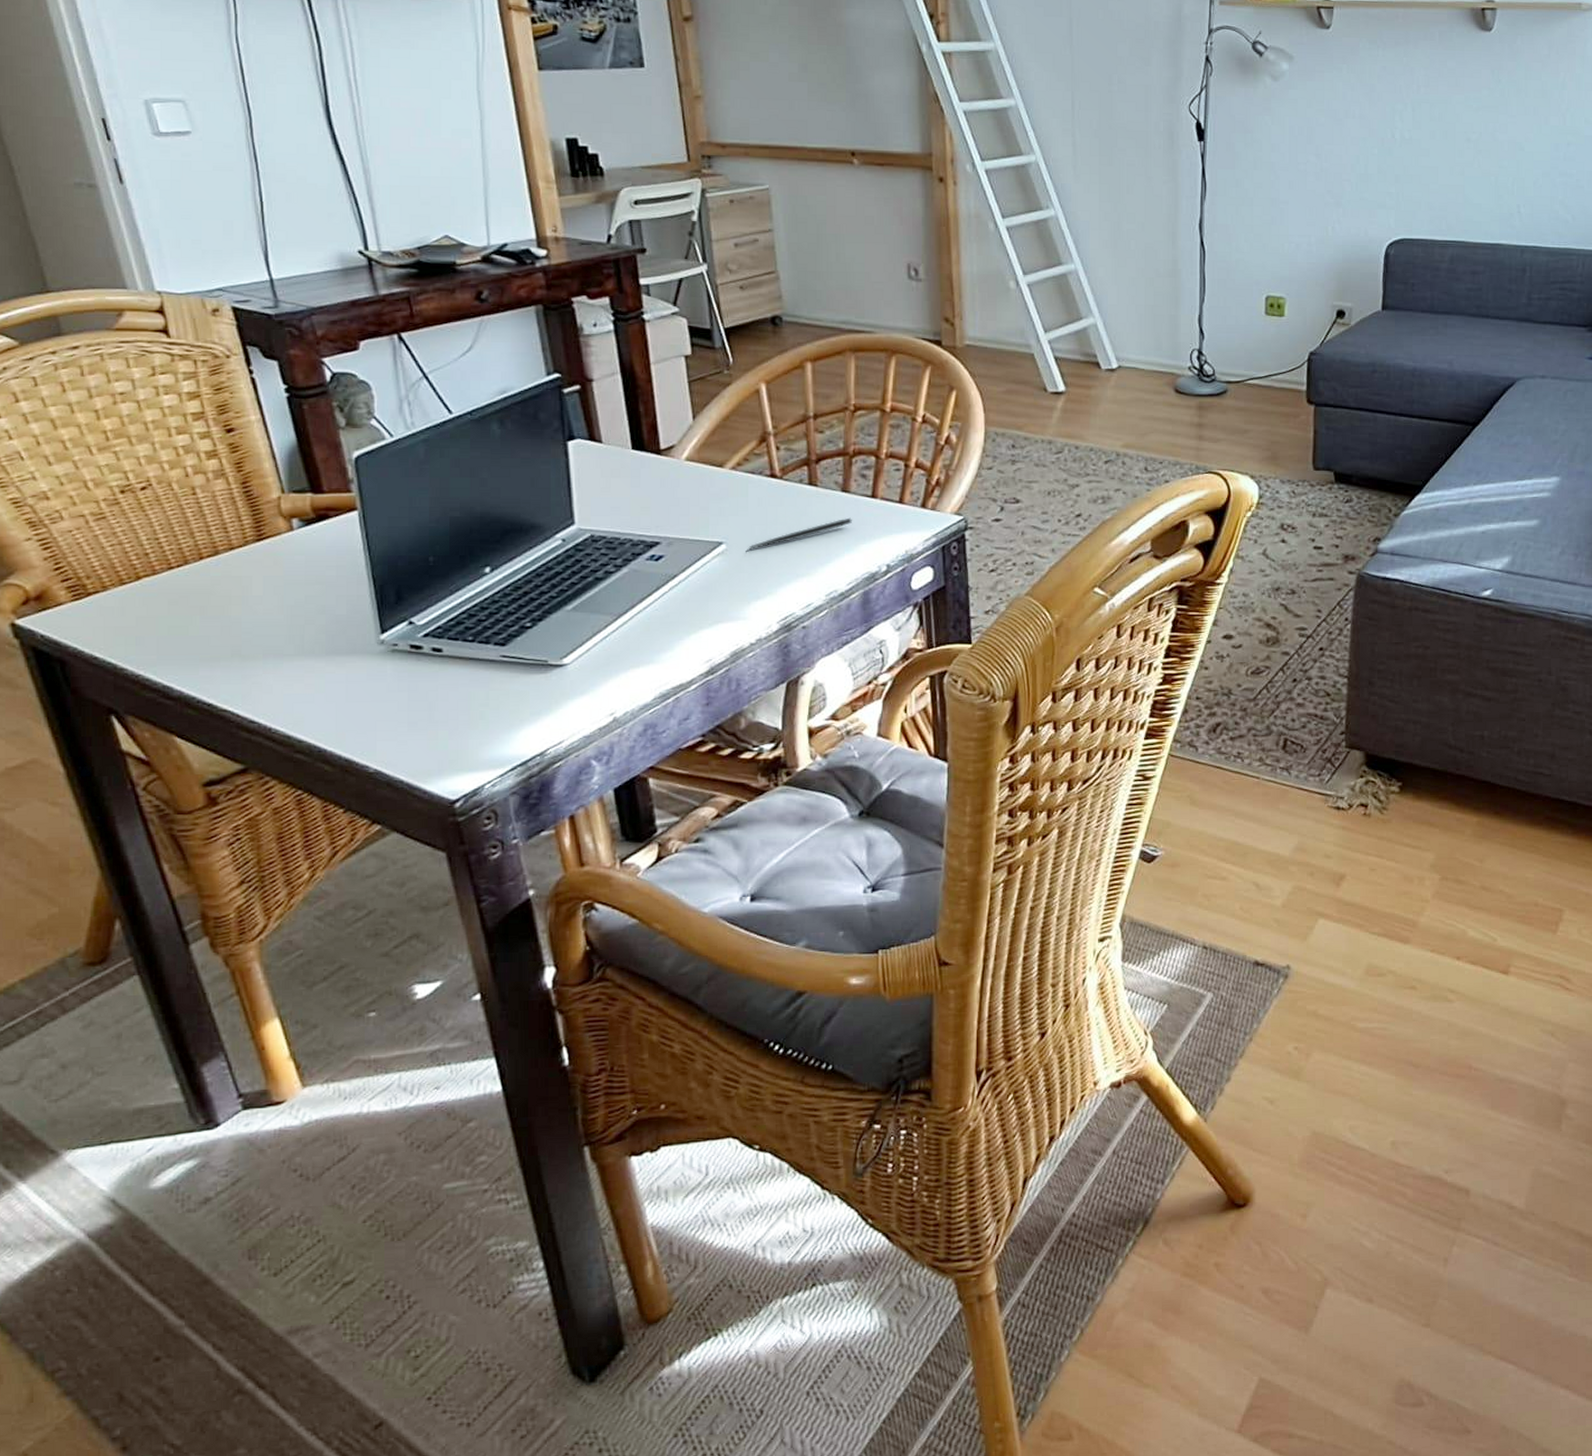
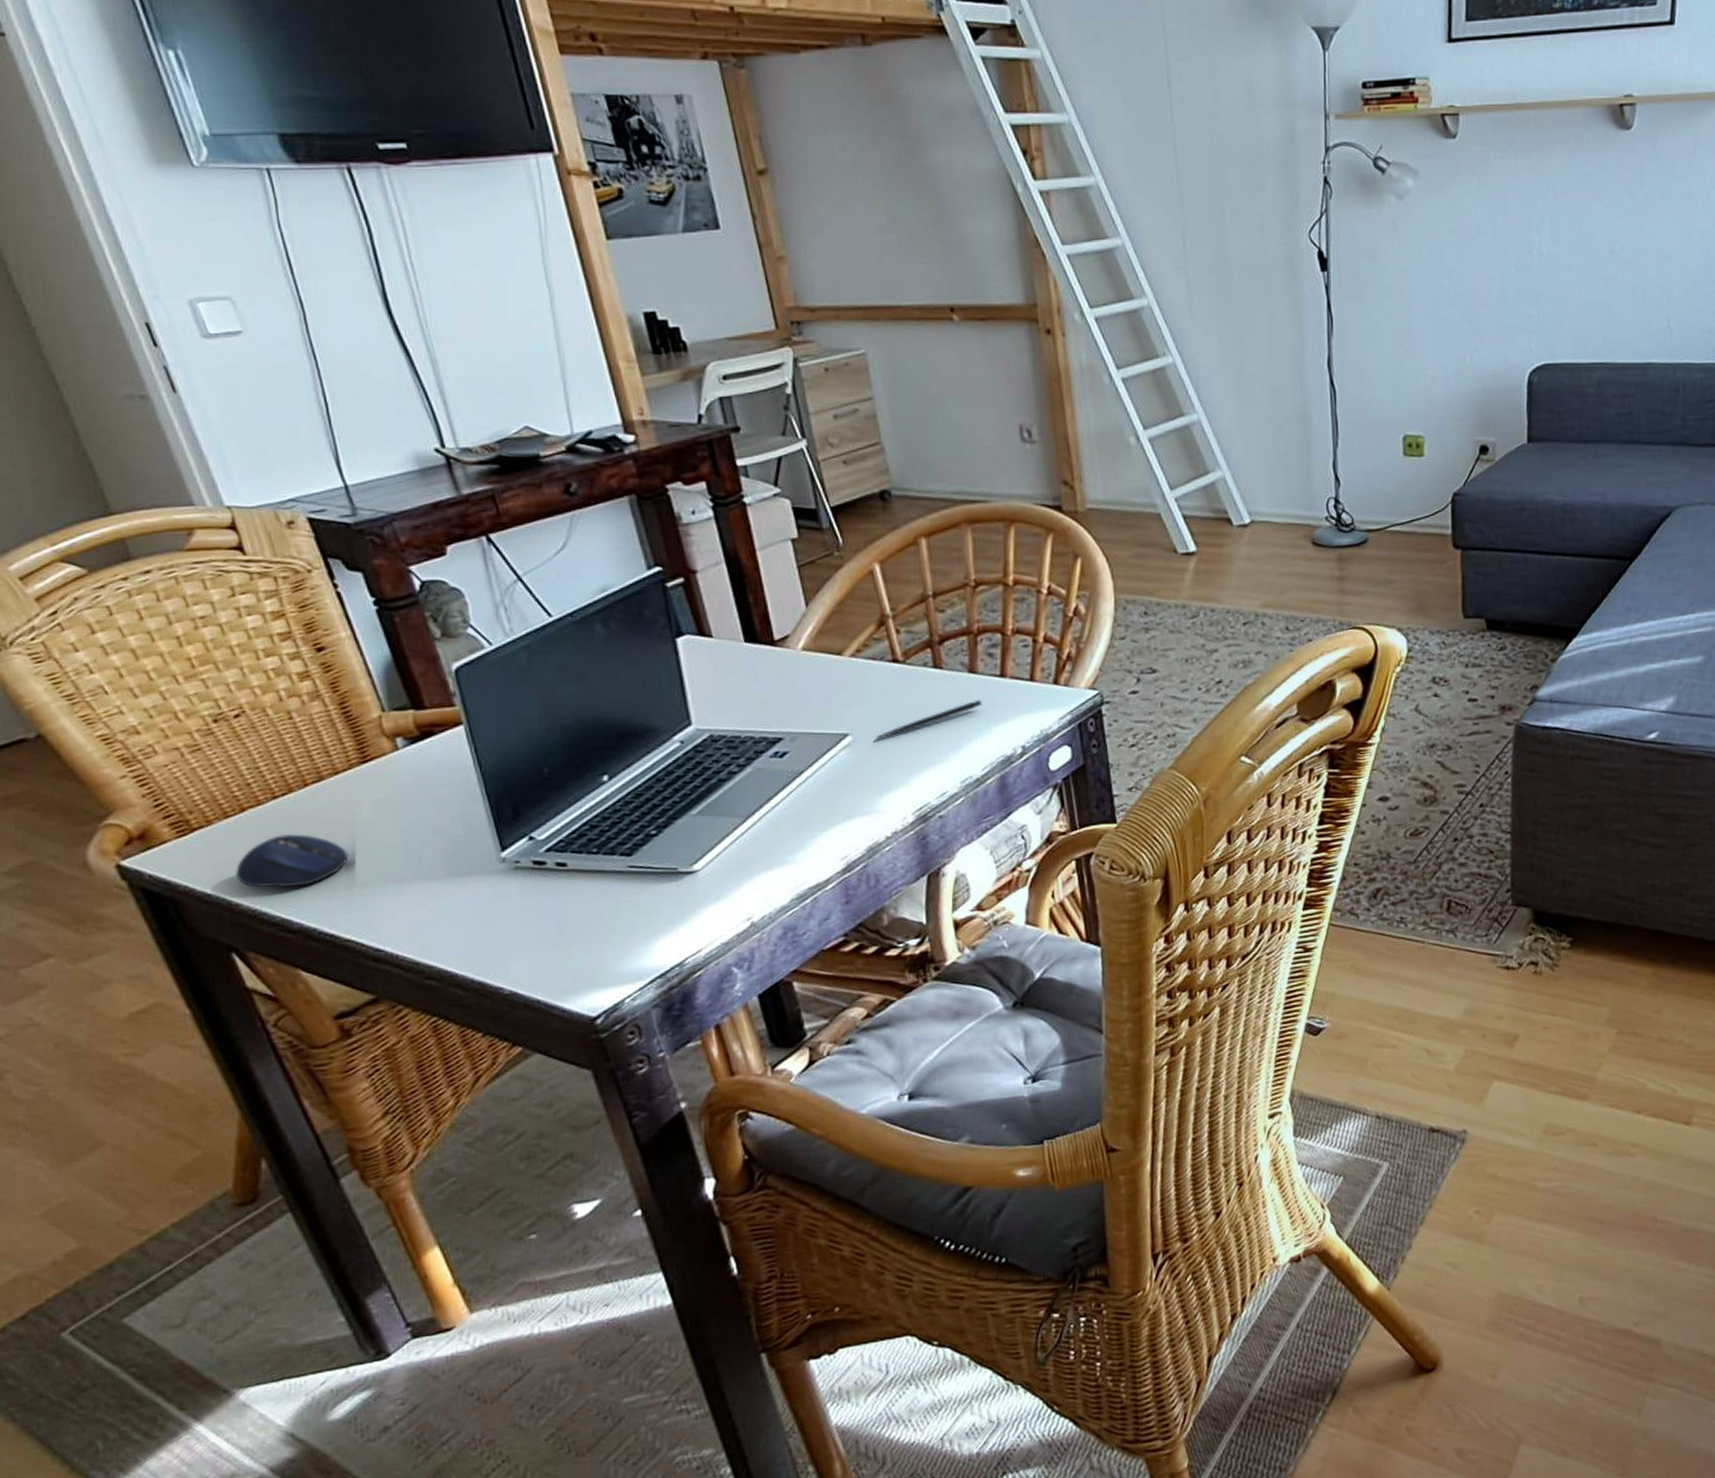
computer mouse: none [123,603,235,656] -> present [235,833,349,888]

